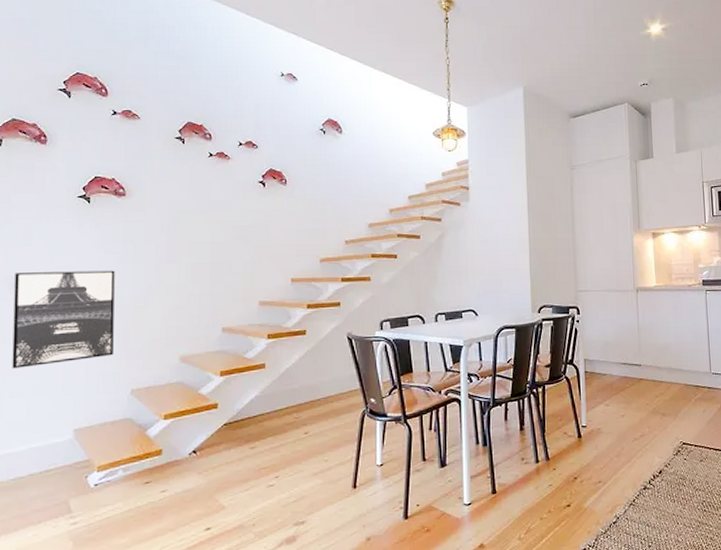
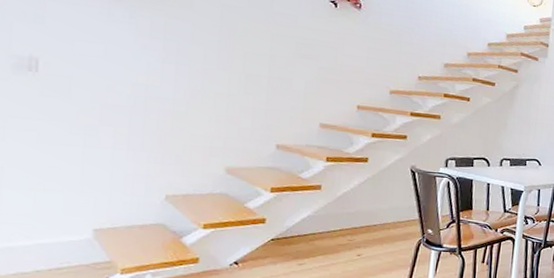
wall art: present [12,270,115,369] -> none [14,52,152,159]

